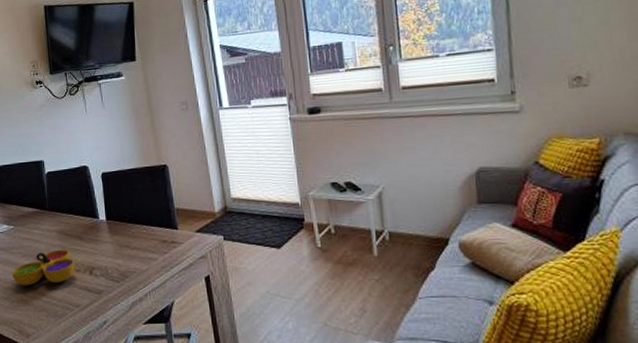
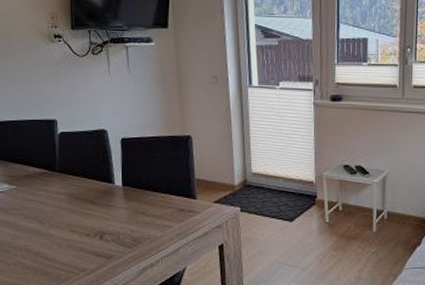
decorative bowl: present [12,249,75,286] -> none [11,212,84,249]

